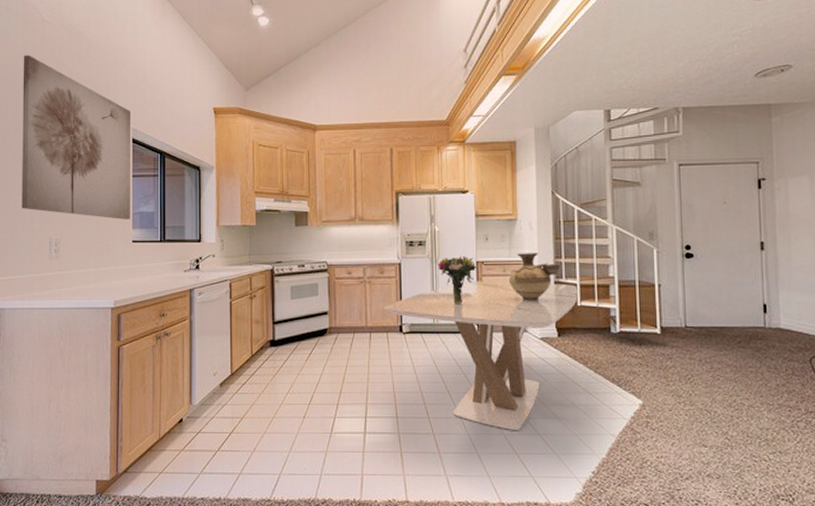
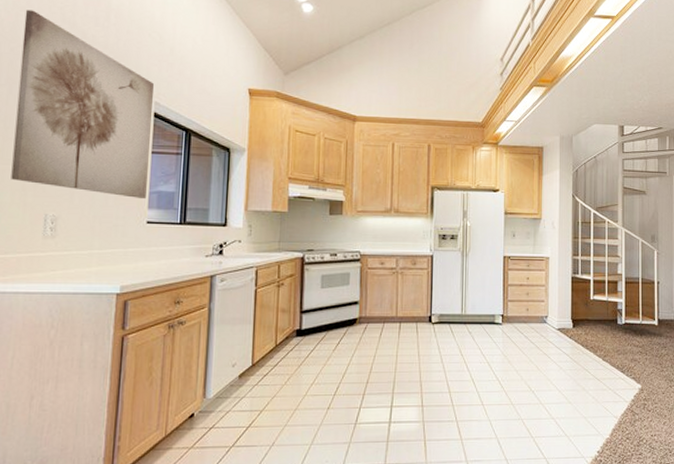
dining table: present [384,281,579,431] -> none [414,274,592,416]
bouquet: present [438,255,477,303] -> none [468,250,504,295]
ceramic jug: present [508,253,561,302] -> none [531,250,577,295]

